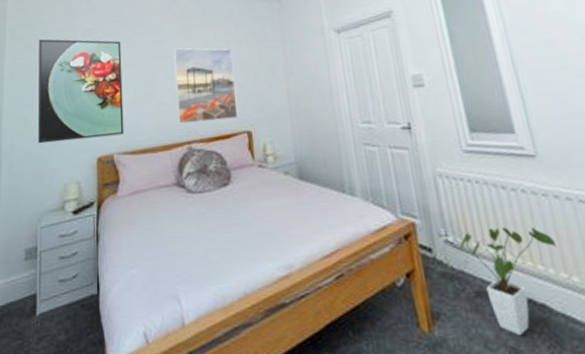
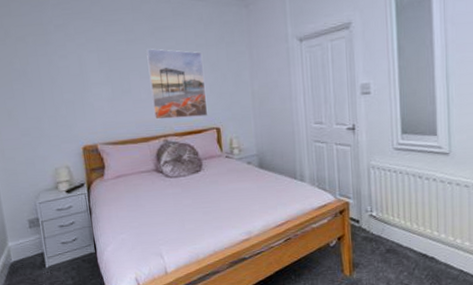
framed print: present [38,39,124,144] -> none [9,32,105,134]
house plant: present [460,227,557,336] -> none [381,205,450,277]

